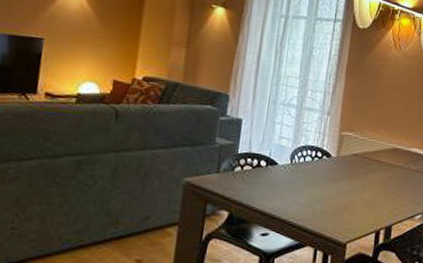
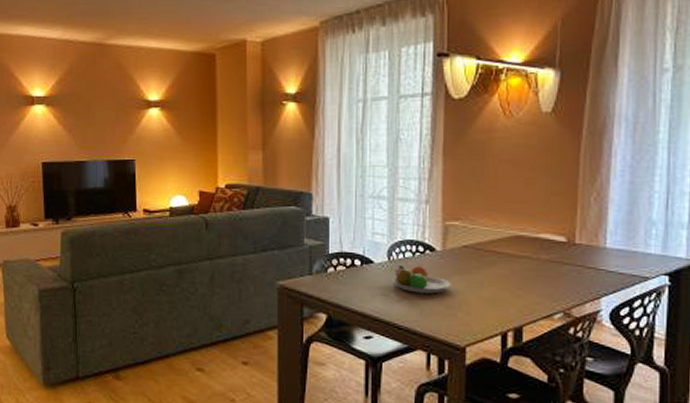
fruit bowl: none [292,168,341,195] -> present [392,265,452,294]

